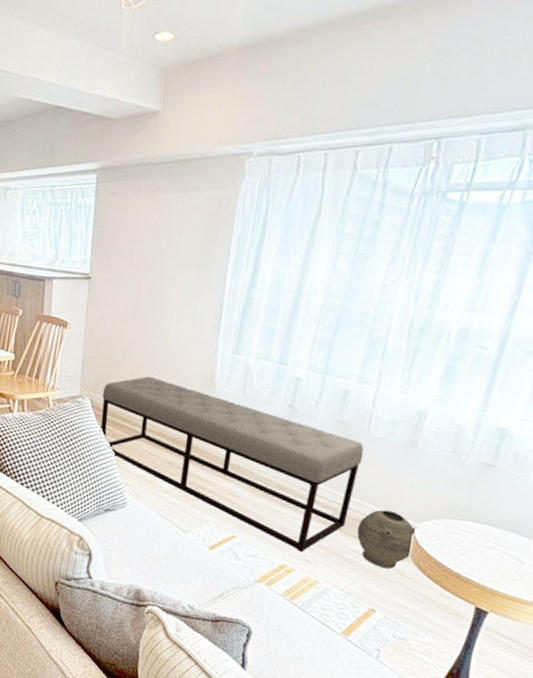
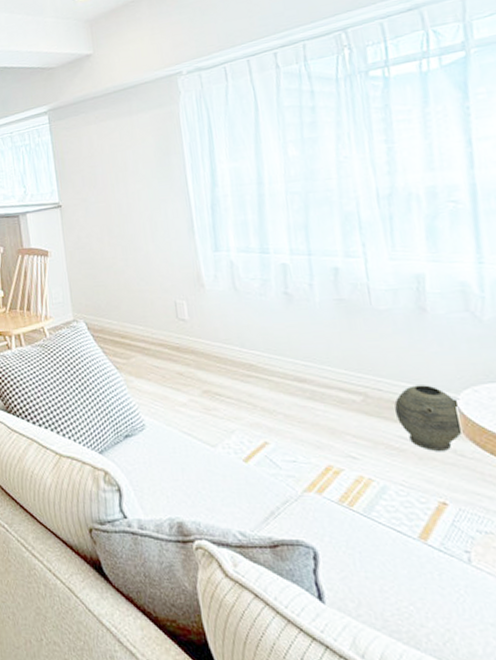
bench: present [100,376,364,552] -> none [95,288,381,448]

